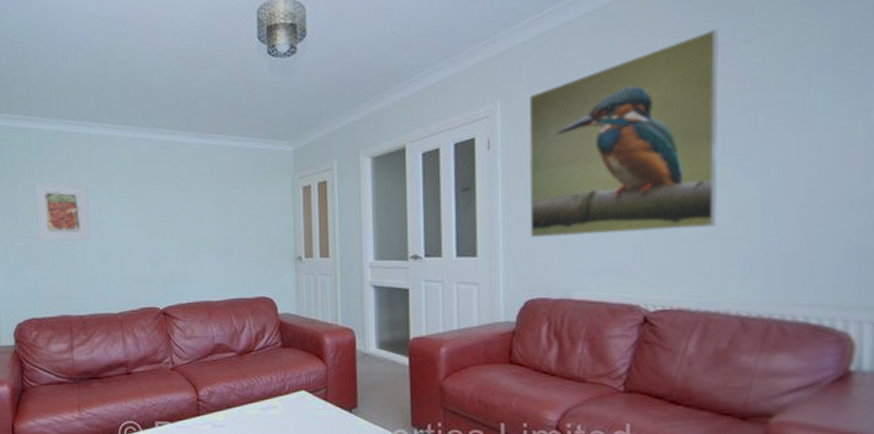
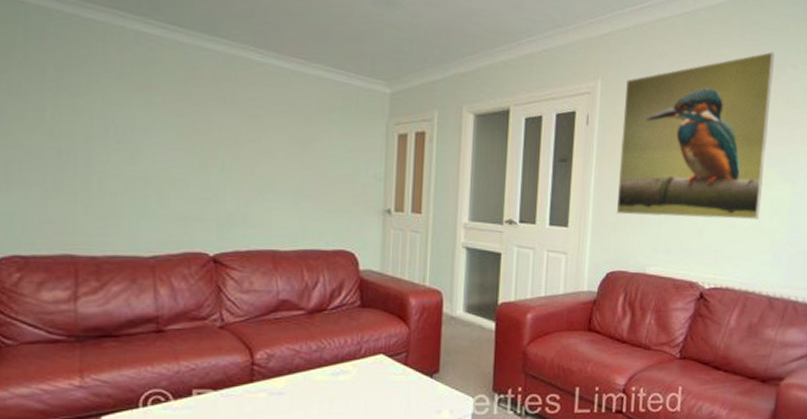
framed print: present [35,182,91,241] -> none [30,76,116,162]

